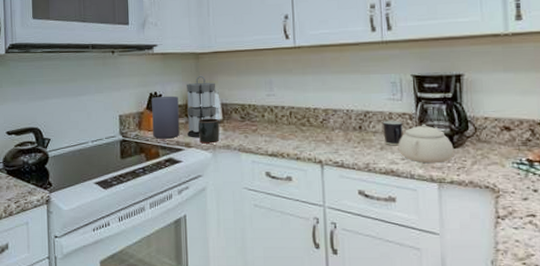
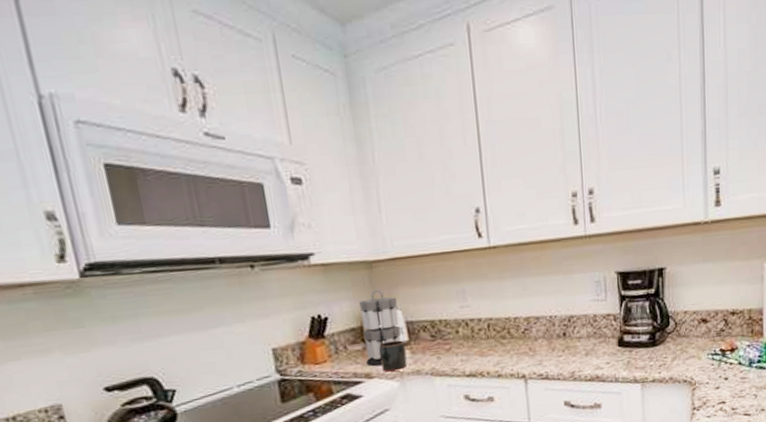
canister: present [152,95,180,139] -> none [314,317,357,373]
mug: present [381,121,403,146] -> none [586,323,608,351]
teapot: present [398,124,454,164] -> none [602,323,656,365]

